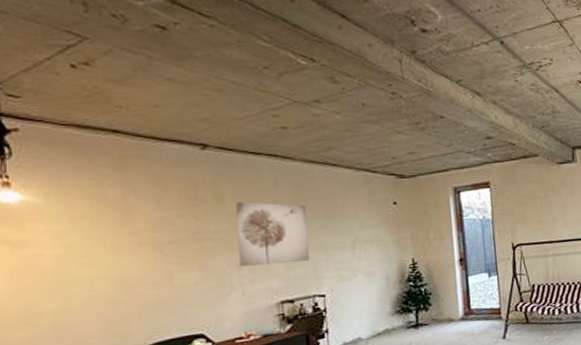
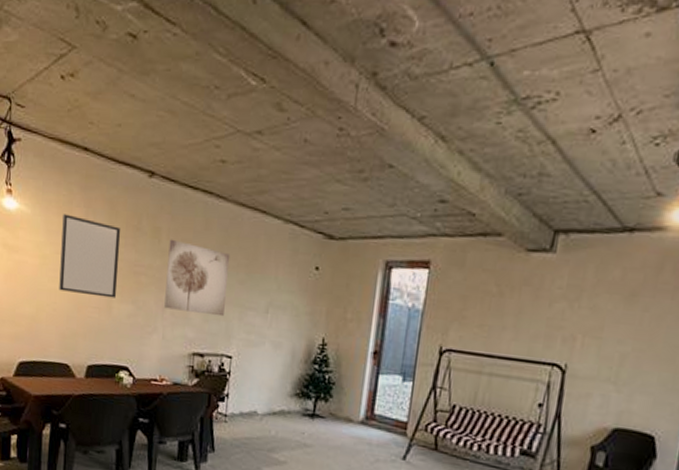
home mirror: none [91,196,177,276] -> present [59,214,121,298]

